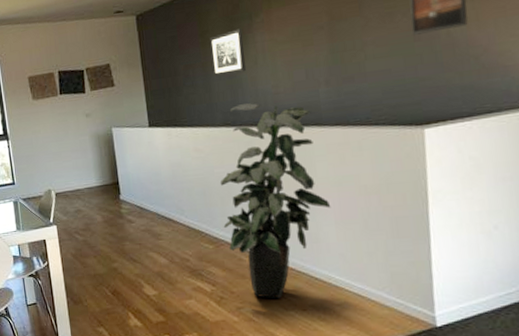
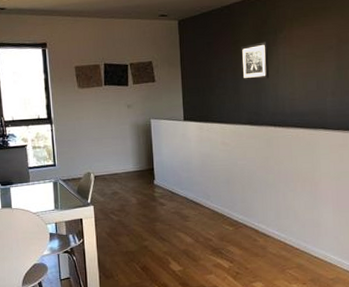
indoor plant: present [219,103,331,299] -> none [242,106,331,275]

